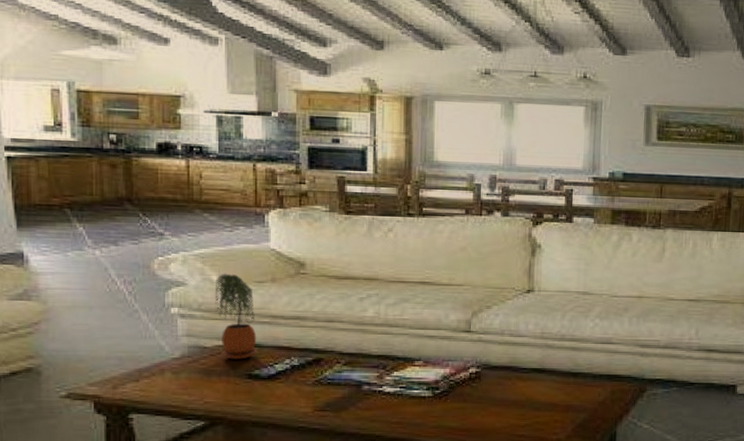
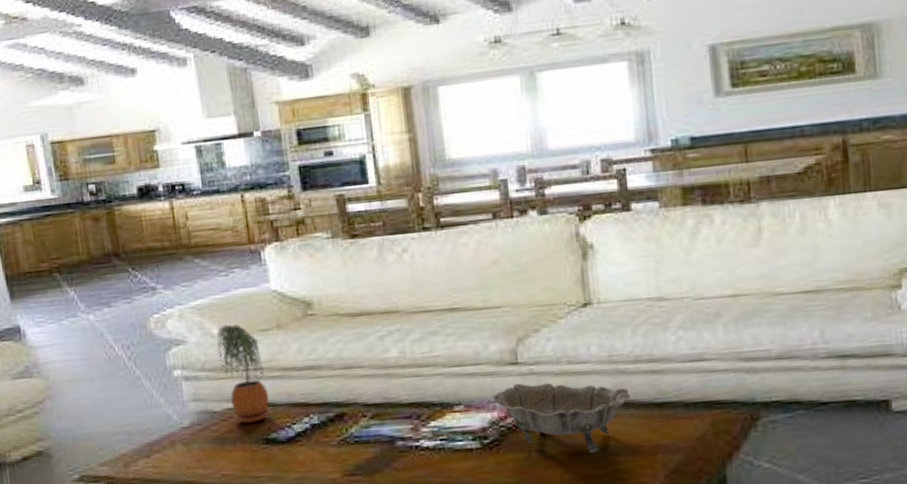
decorative bowl: none [446,347,554,407] -> present [492,383,631,453]

